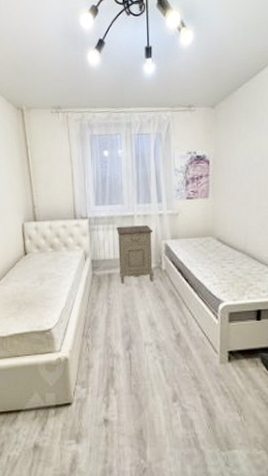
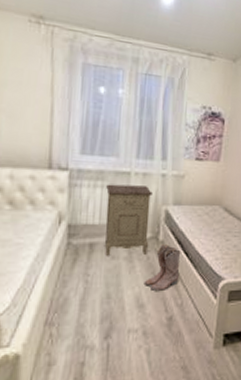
boots: none [153,271,183,313] -> present [143,243,181,292]

